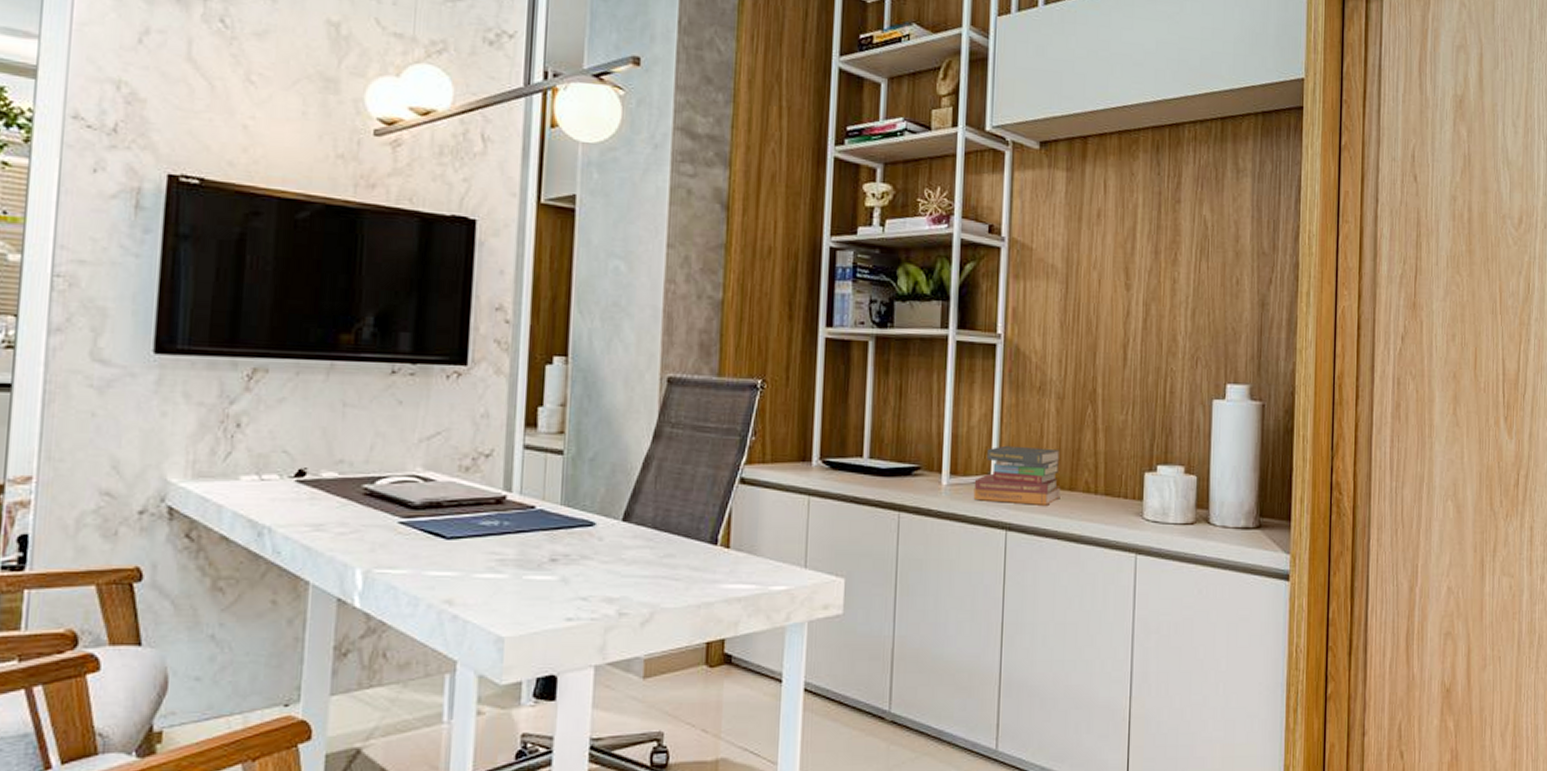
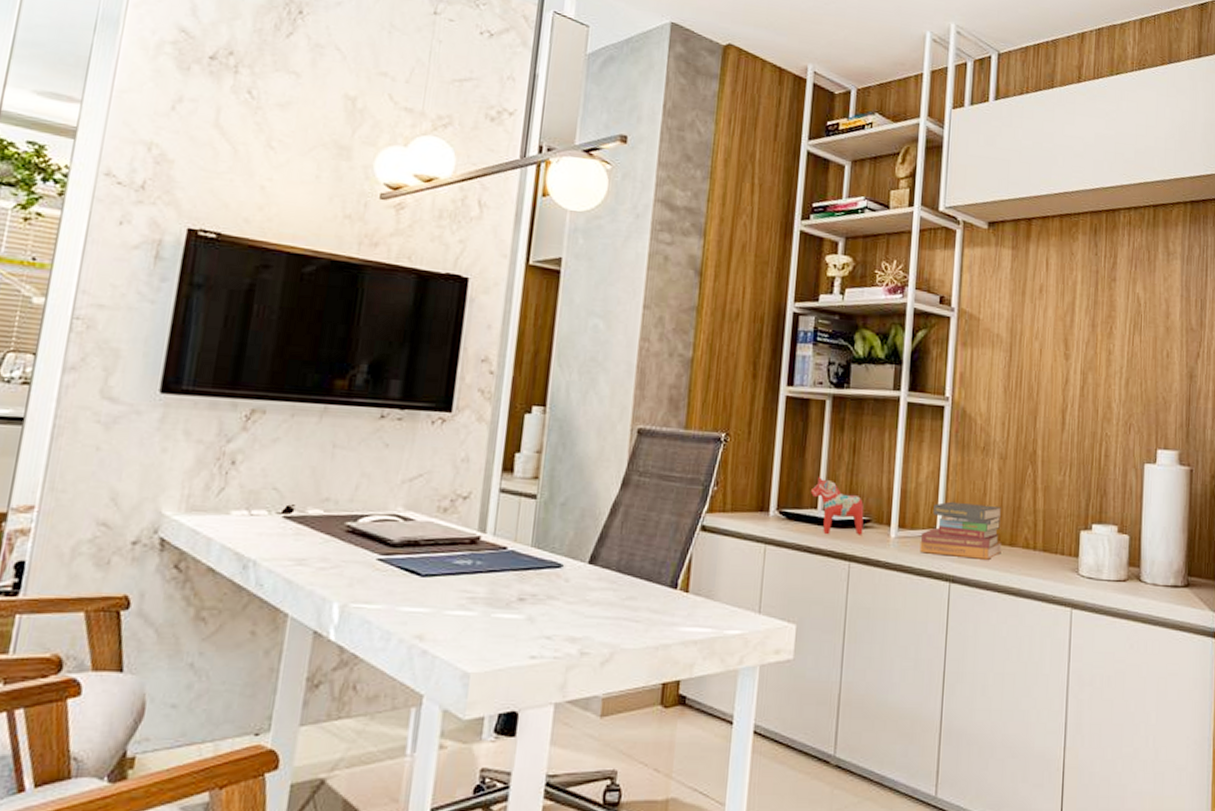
decorative figurine: none [854,423,913,484] -> present [810,477,864,535]

